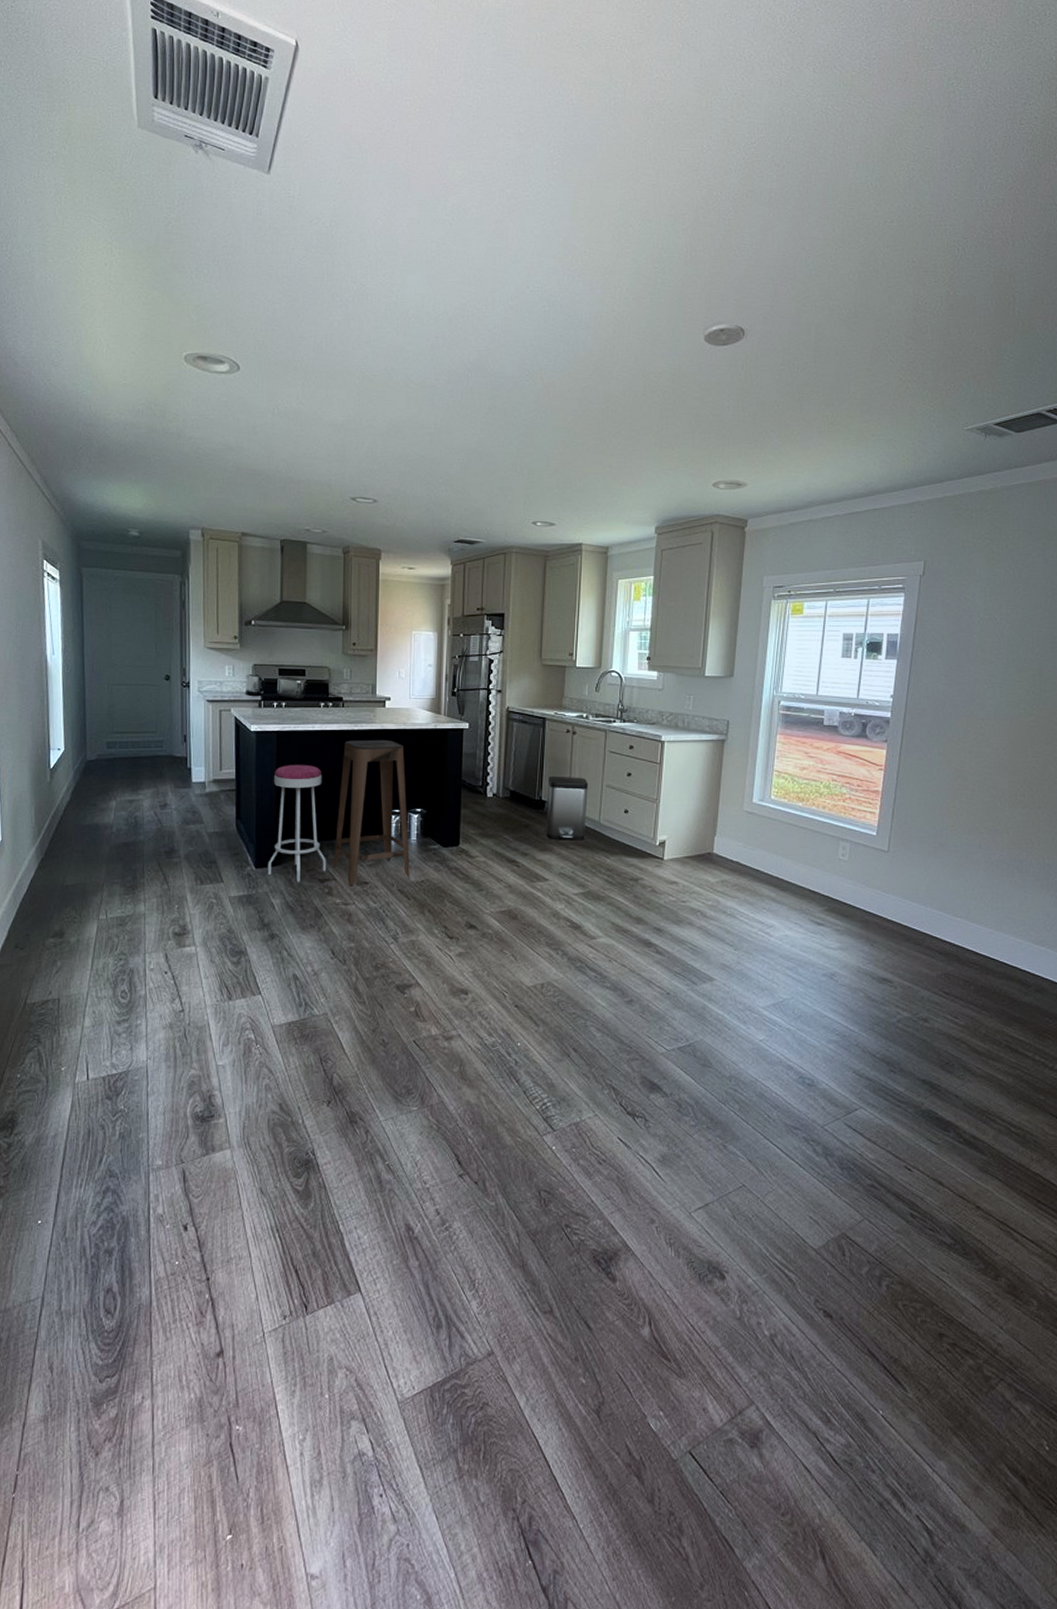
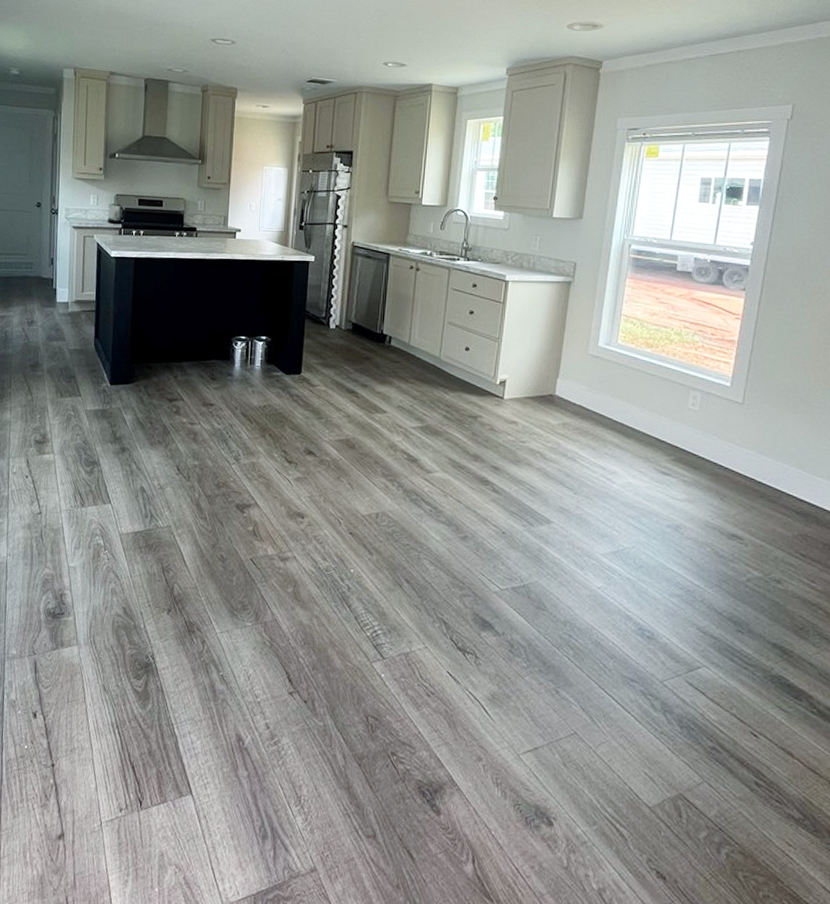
bar stool: present [267,764,326,882] -> none [121,289,175,400]
toaster: present [276,676,308,700] -> none [135,206,164,229]
bar stool: present [333,739,410,886] -> none [182,268,253,407]
pedal bin: present [546,775,589,840] -> none [386,310,431,375]

